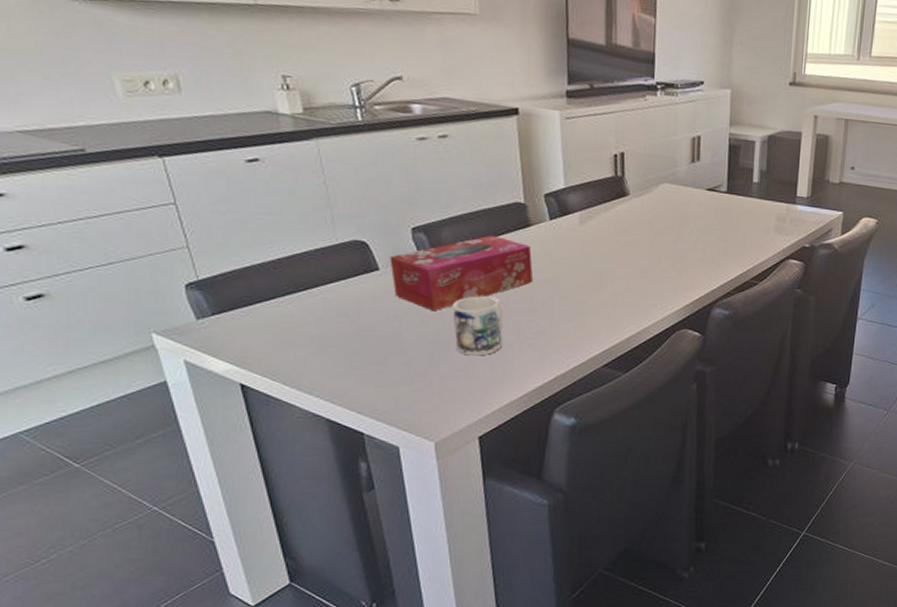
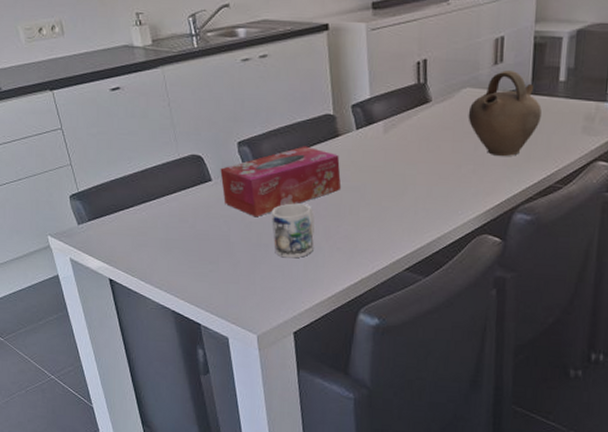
jug: none [666,169,737,253] -> present [468,71,542,157]

